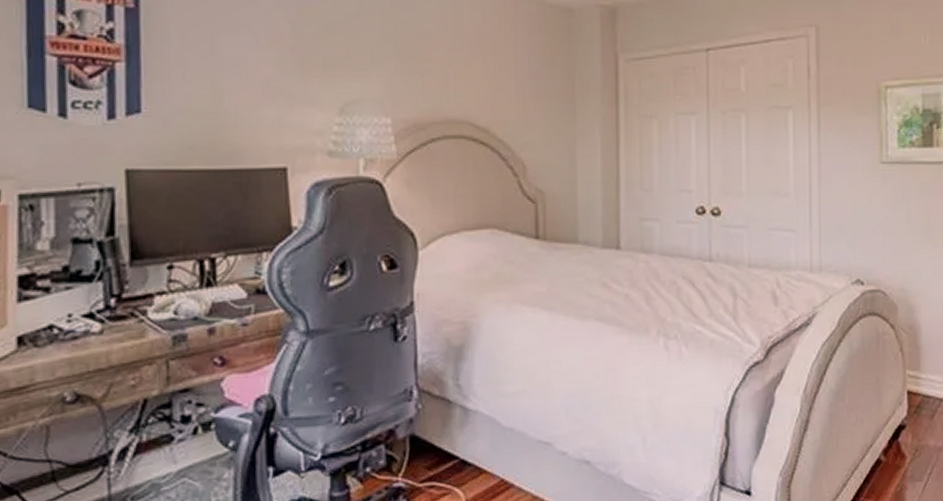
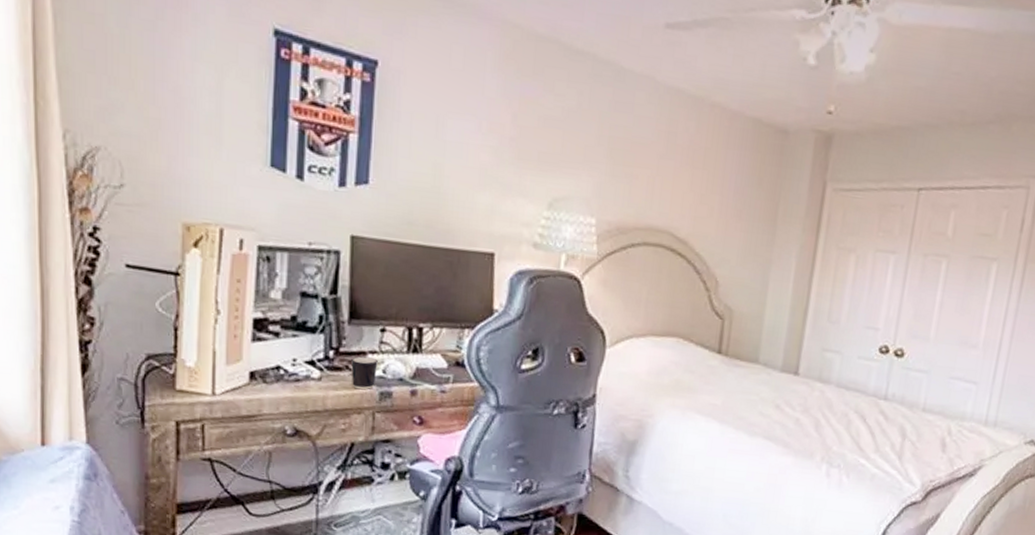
mug: none [137,299,168,337] -> present [351,356,378,390]

